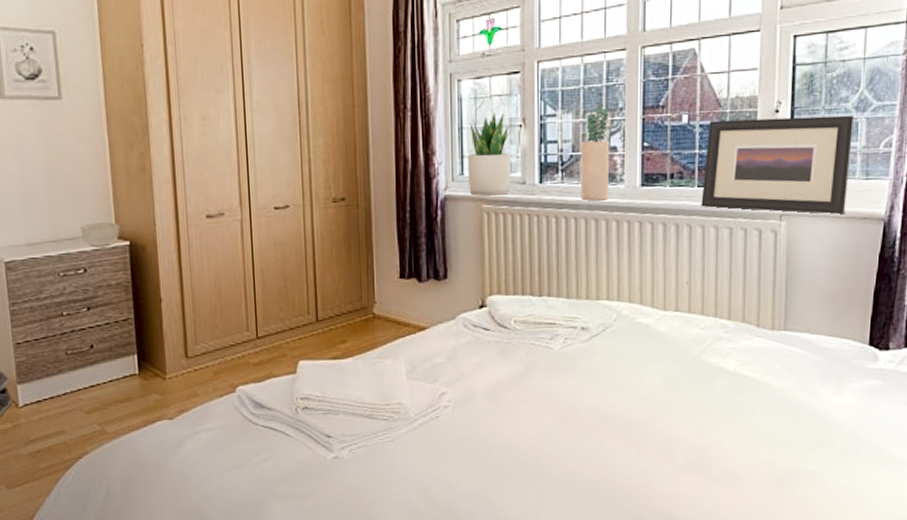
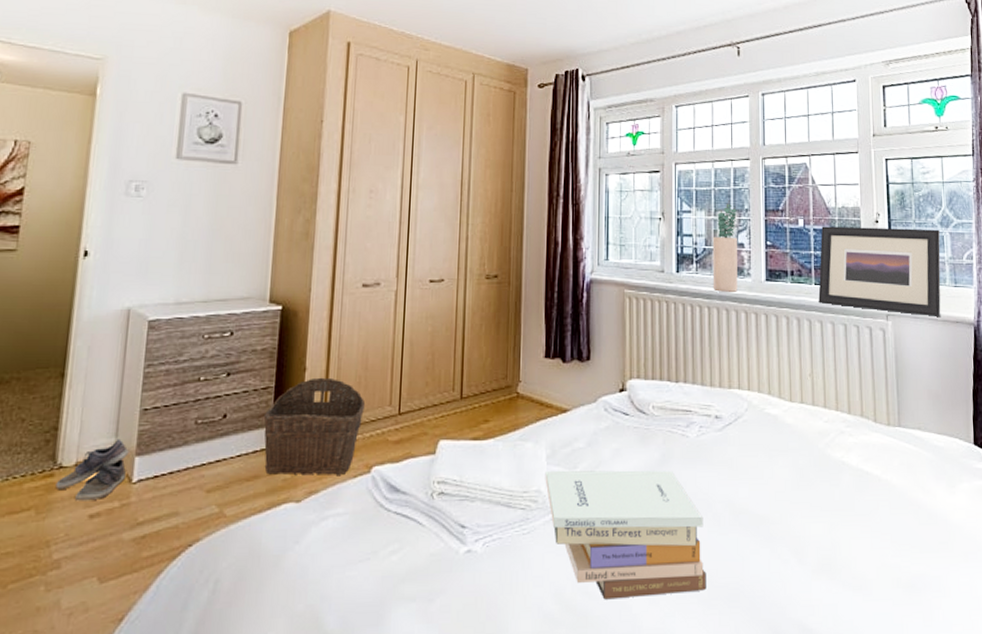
bowl: present [80,222,120,248] -> none [233,286,274,311]
wicker basket: none [128,307,223,397] -> present [263,377,364,475]
books: none [406,381,571,496] -> present [545,470,706,600]
planter: present [467,112,510,197] -> none [612,205,651,283]

